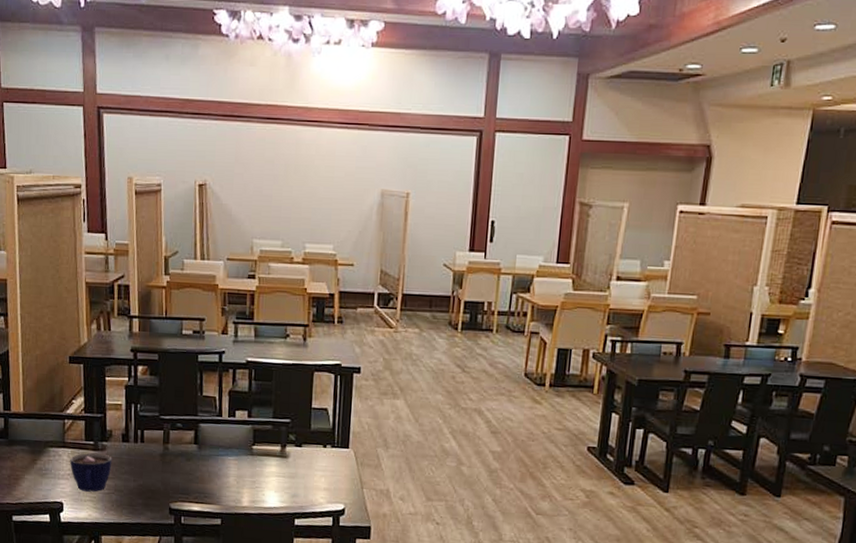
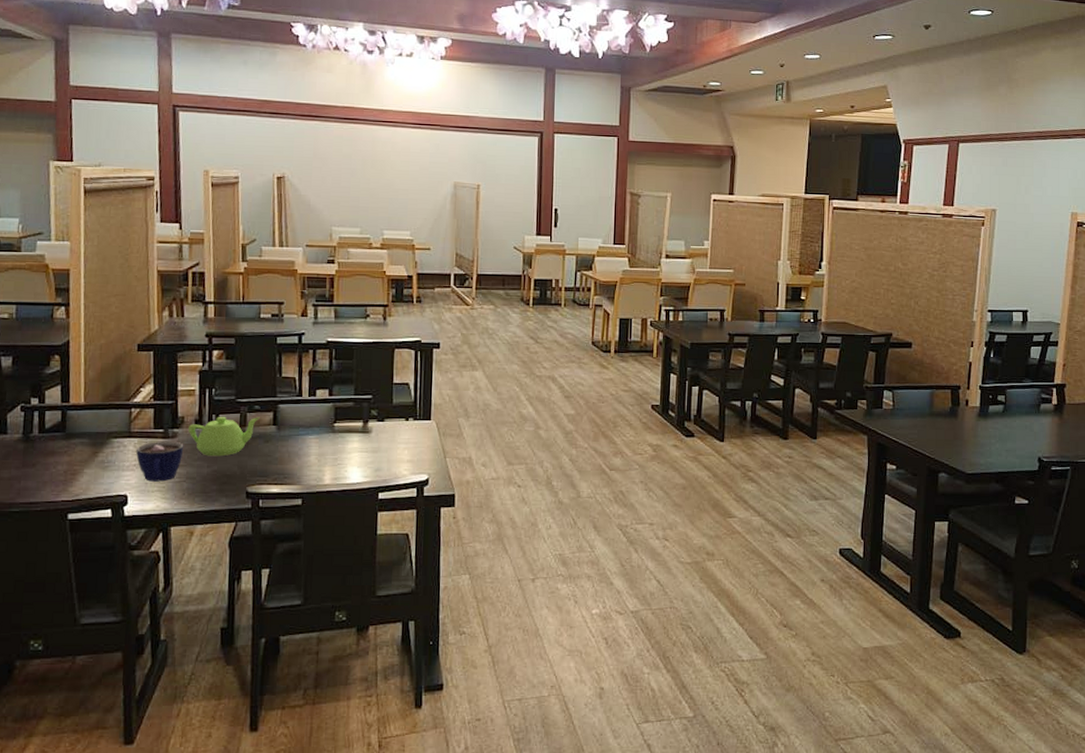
teapot: none [115,432,182,472] -> present [188,416,260,457]

